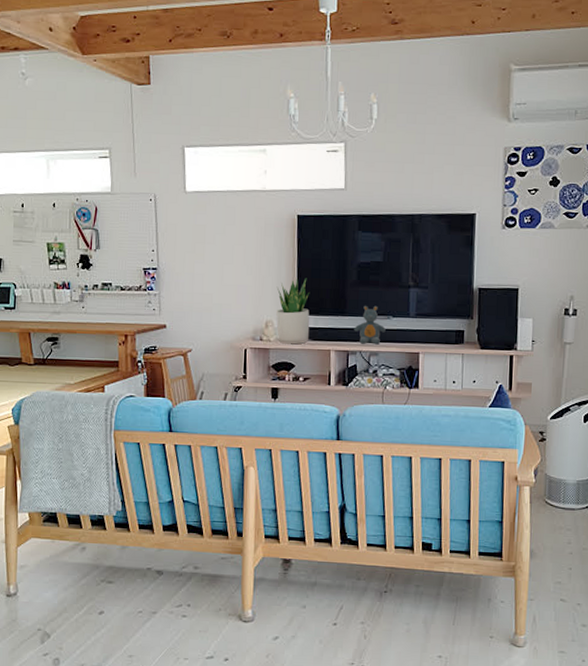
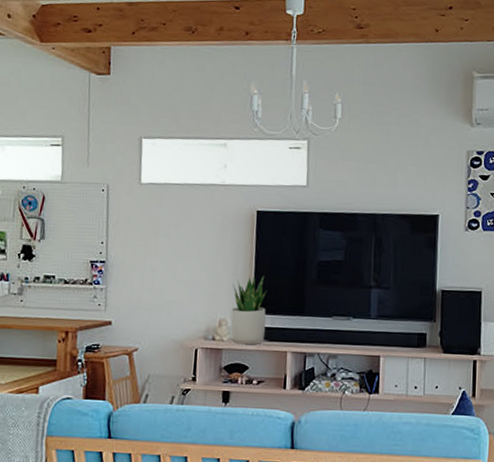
stuffed animal: present [354,305,386,346] -> none [312,305,345,348]

